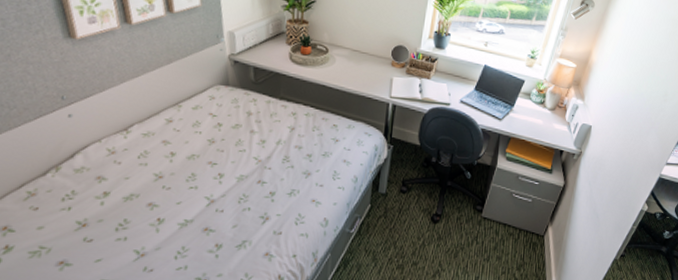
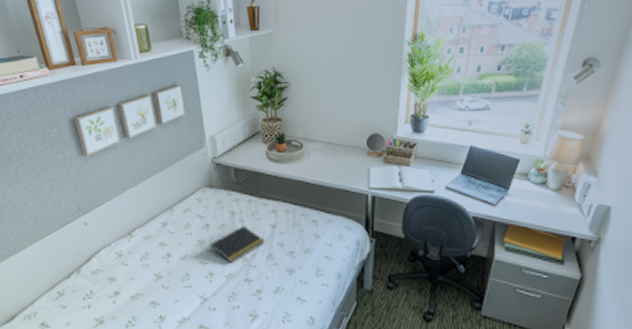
notepad: none [221,126,283,164] -> present [210,225,265,262]

